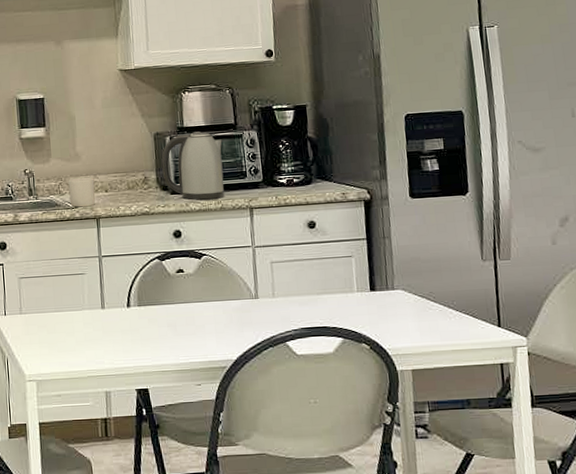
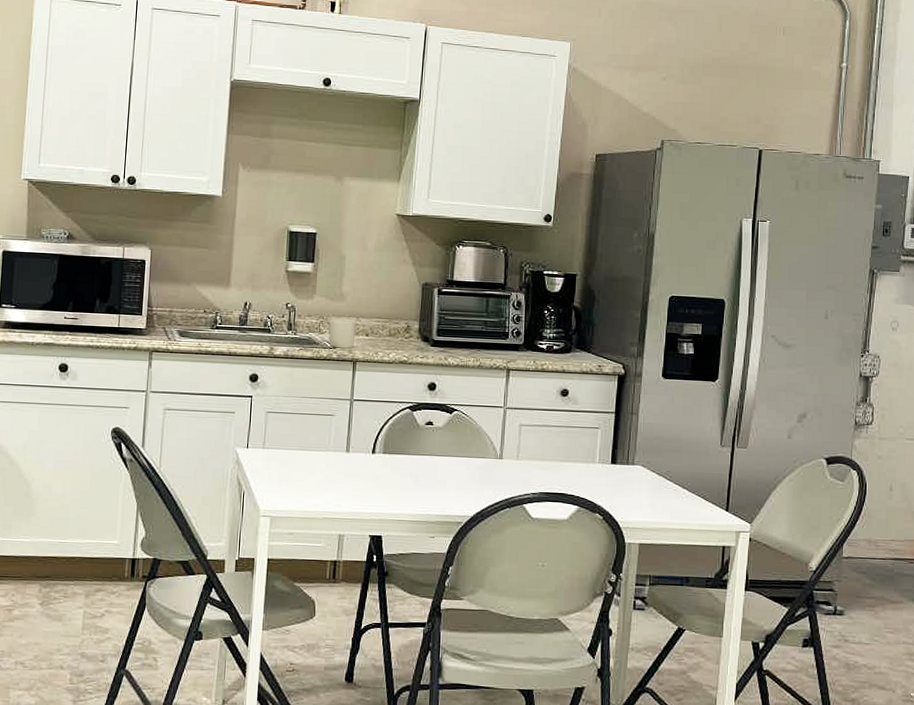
kettle: present [162,131,225,200] -> none [427,287,490,356]

